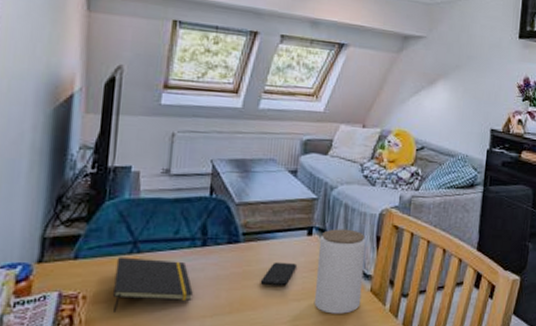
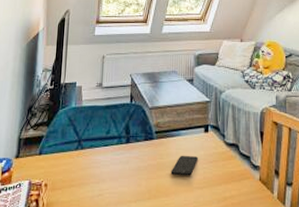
notepad: present [113,257,194,312] -> none [65,152,122,198]
jar: present [313,229,367,314] -> none [214,126,253,201]

